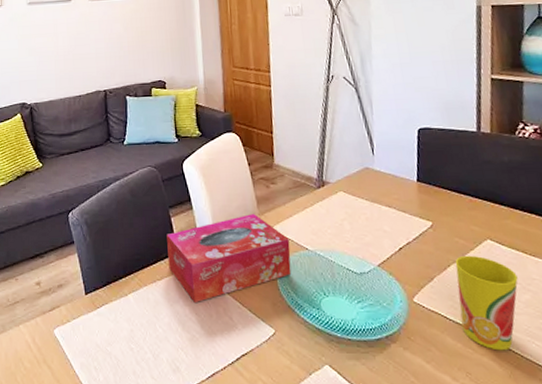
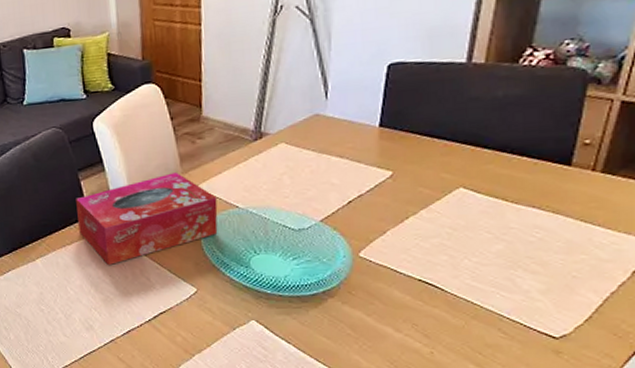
cup: present [455,255,518,351] -> none [414,205,491,302]

